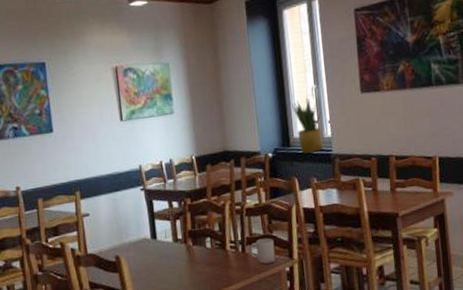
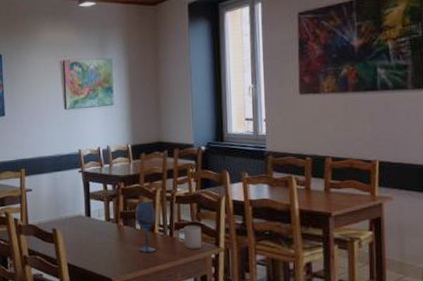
wineglass: none [204,217,228,273] -> present [135,202,156,253]
planter: present [292,97,324,153] -> none [228,96,258,149]

